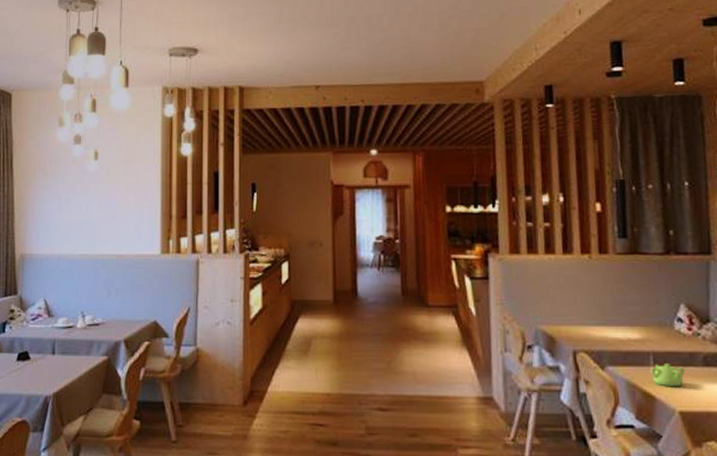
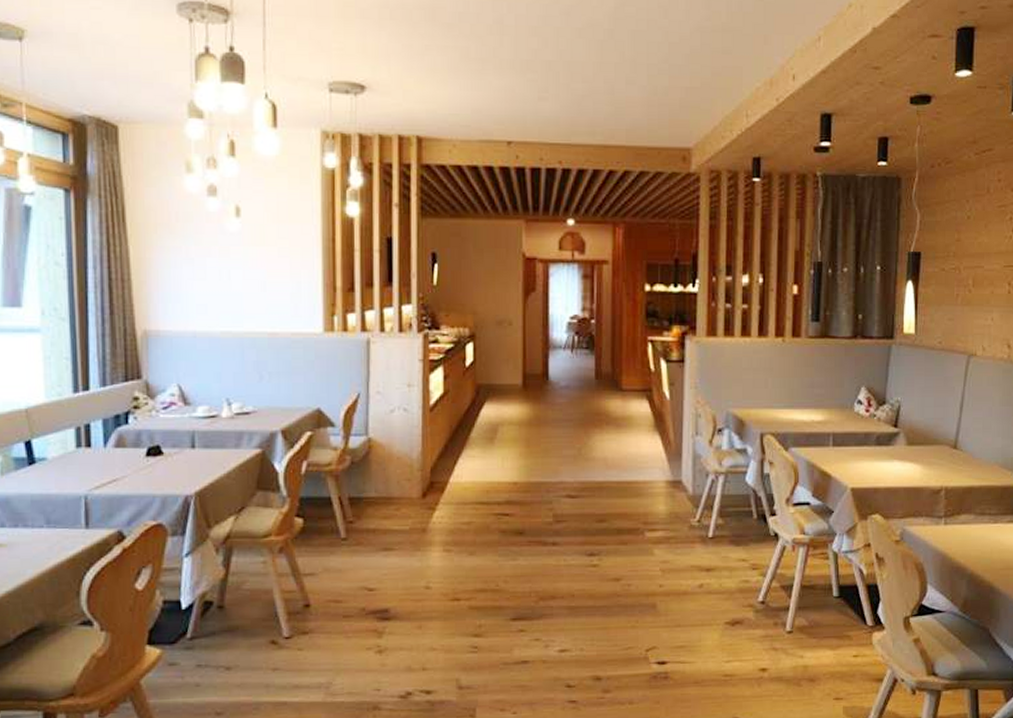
teapot: present [650,364,685,387] -> none [829,444,859,466]

